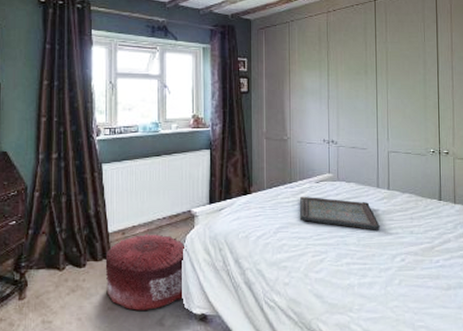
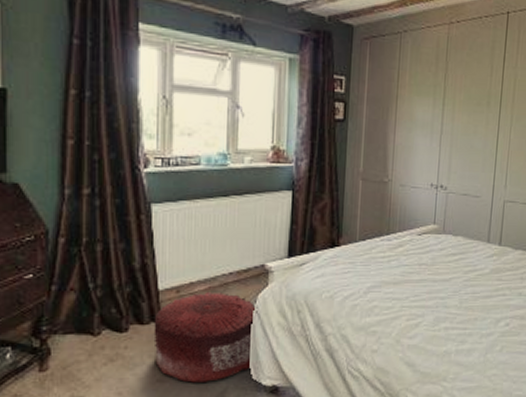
serving tray: present [299,196,381,230] -> none [395,250,487,291]

